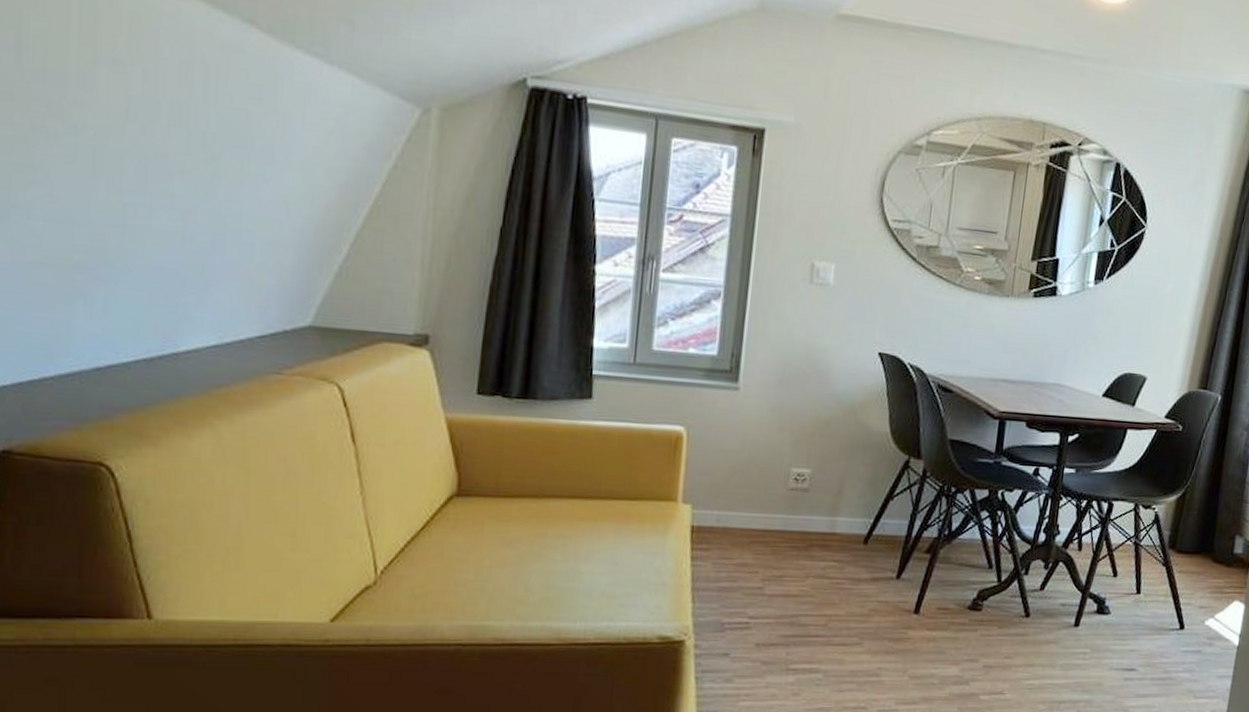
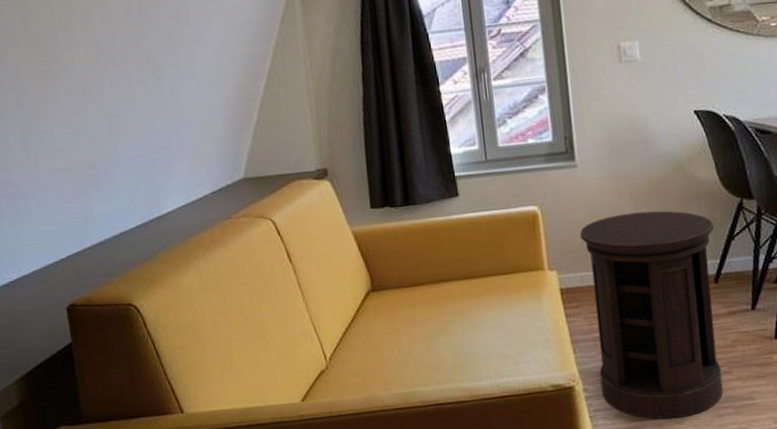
side table: none [714,452,875,689] -> present [579,210,723,420]

